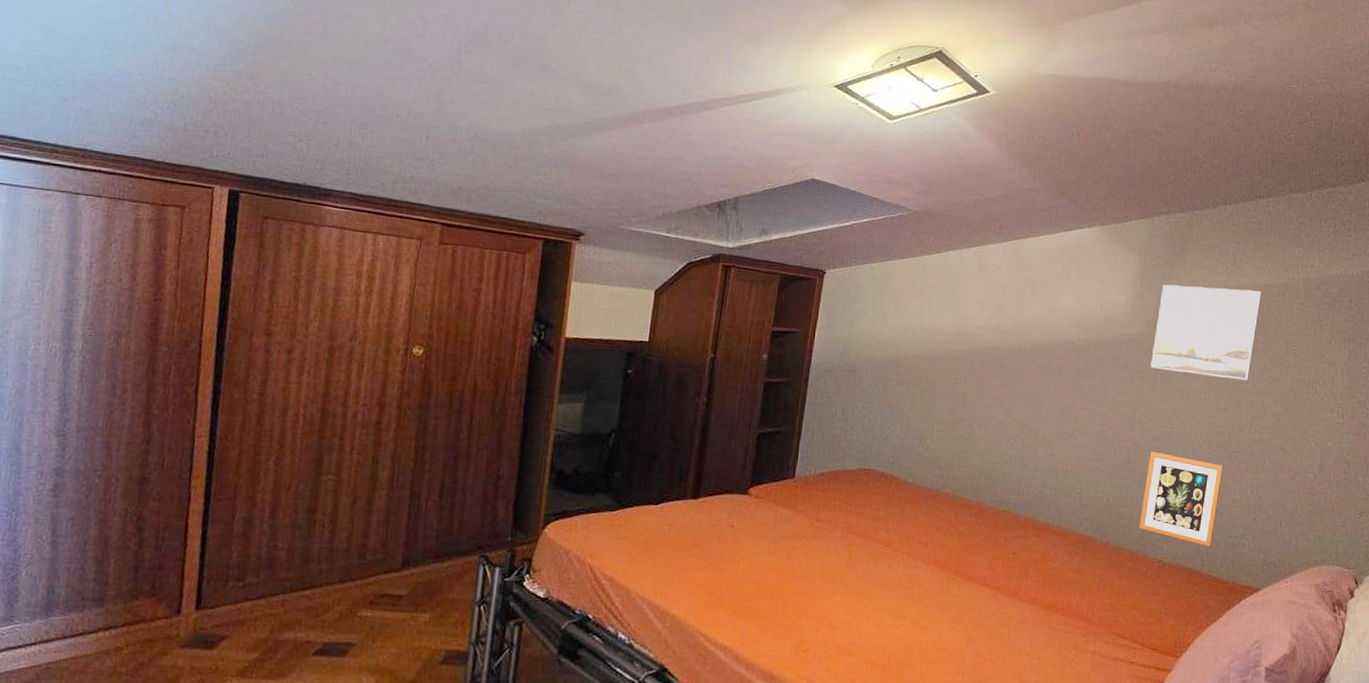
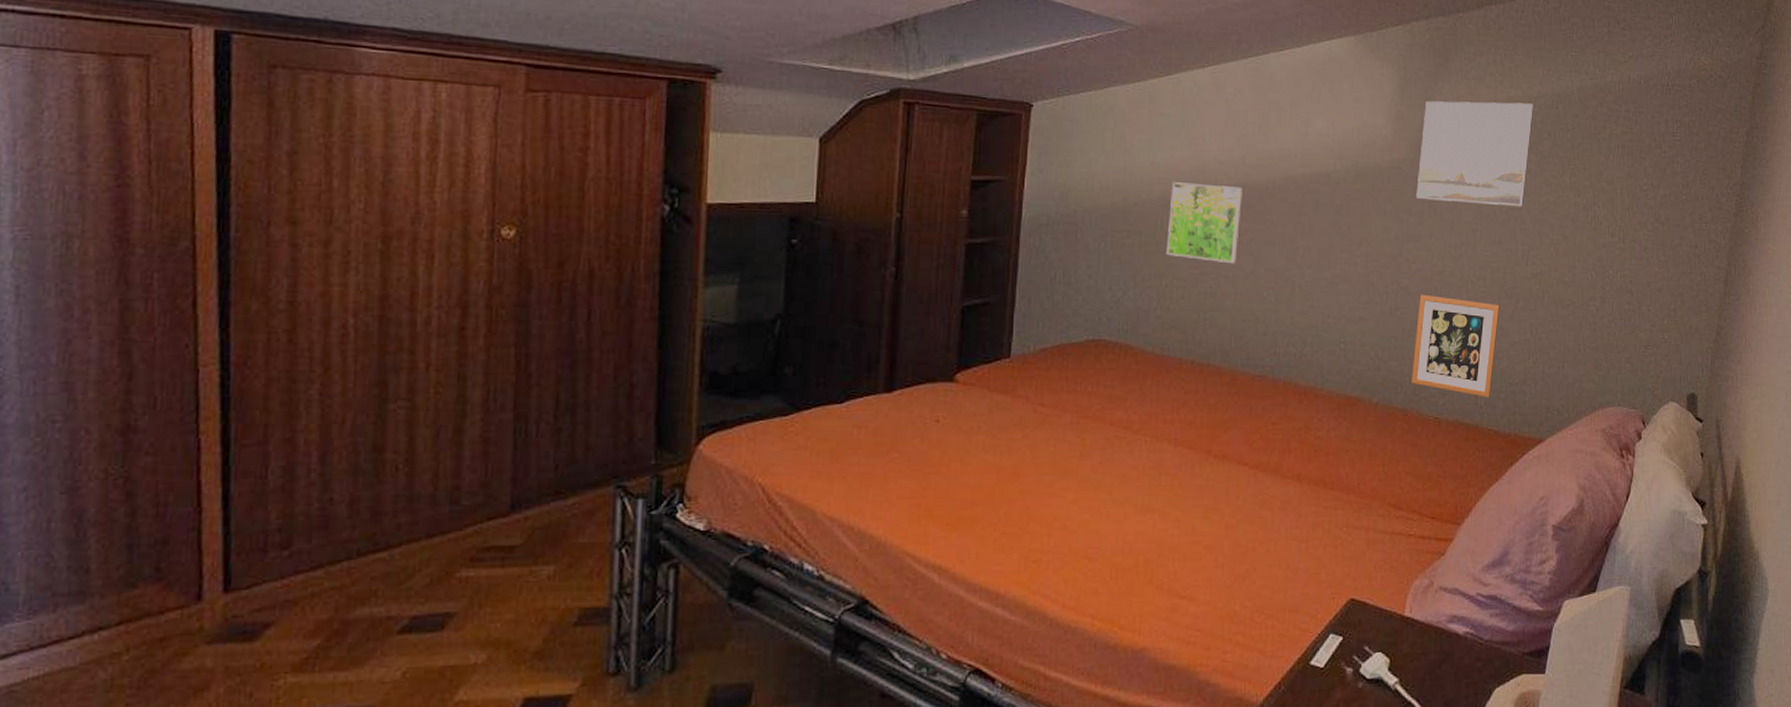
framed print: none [929,341,997,414] -> present [1166,182,1242,264]

